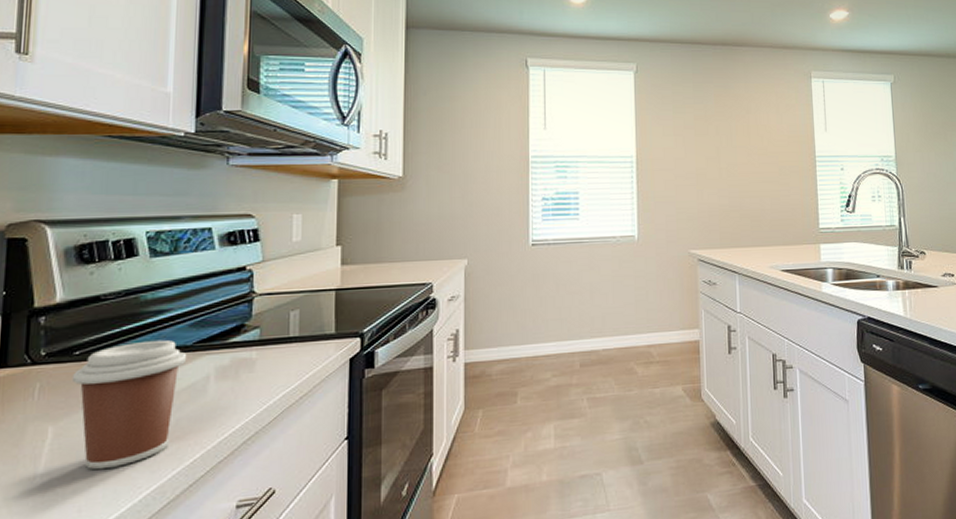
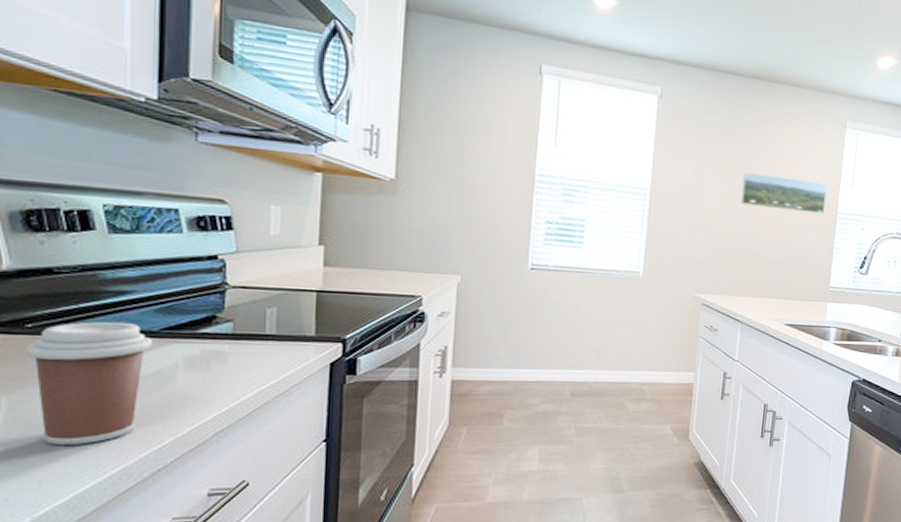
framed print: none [721,130,804,161] -> present [740,173,828,215]

